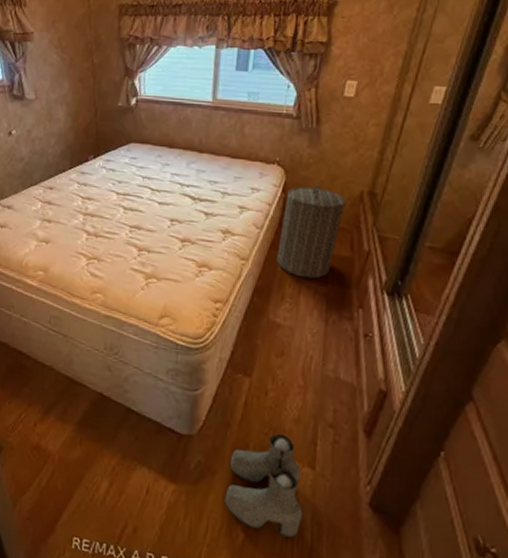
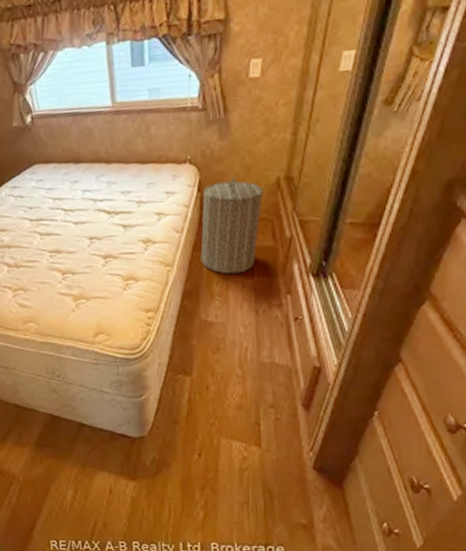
boots: present [224,433,303,538] -> none [182,421,254,508]

